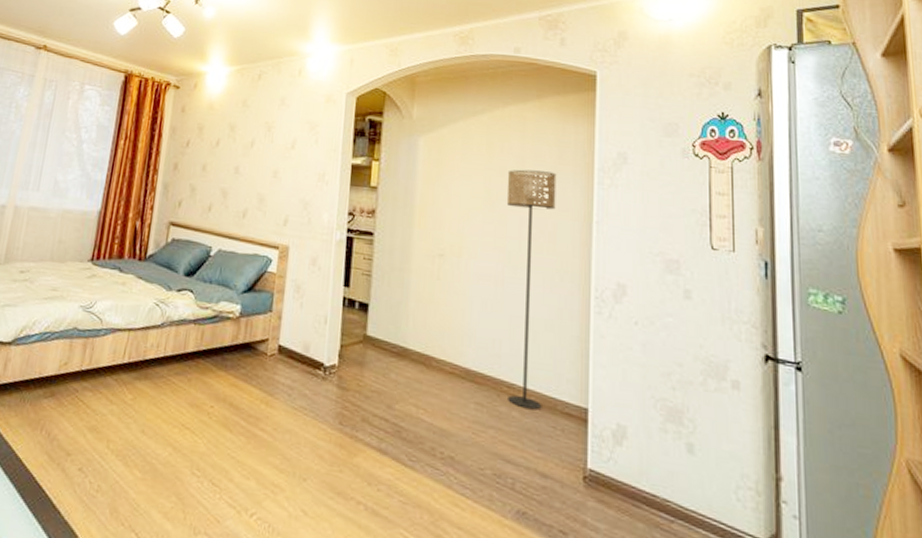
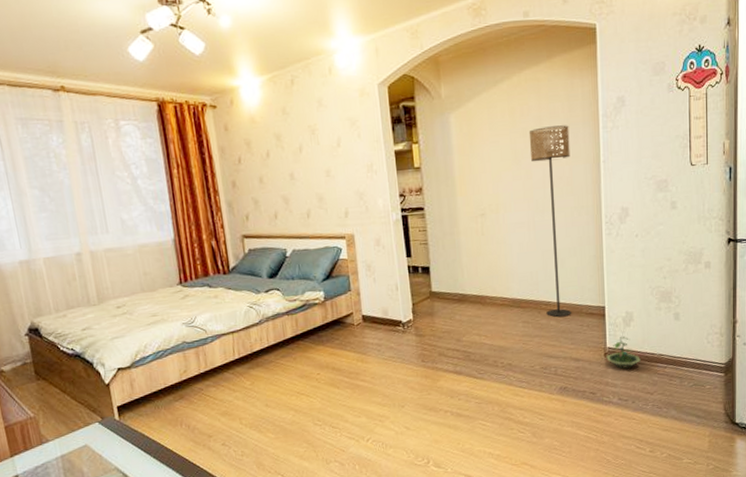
terrarium: none [586,458,635,509] -> present [606,337,641,369]

